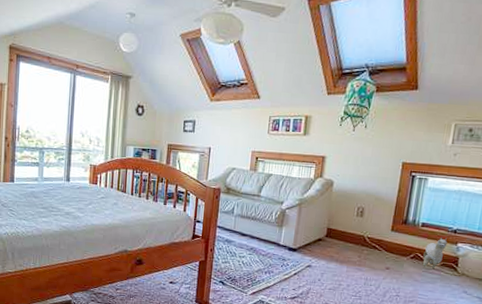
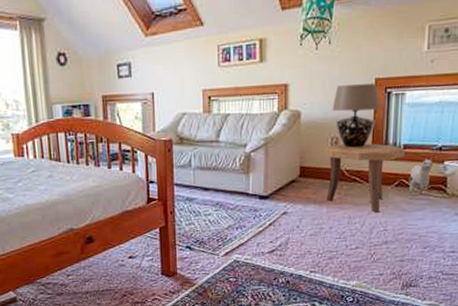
side table: none [347,213,423,279] -> present [324,143,405,213]
table lamp: none [361,164,405,220] -> present [332,83,380,149]

